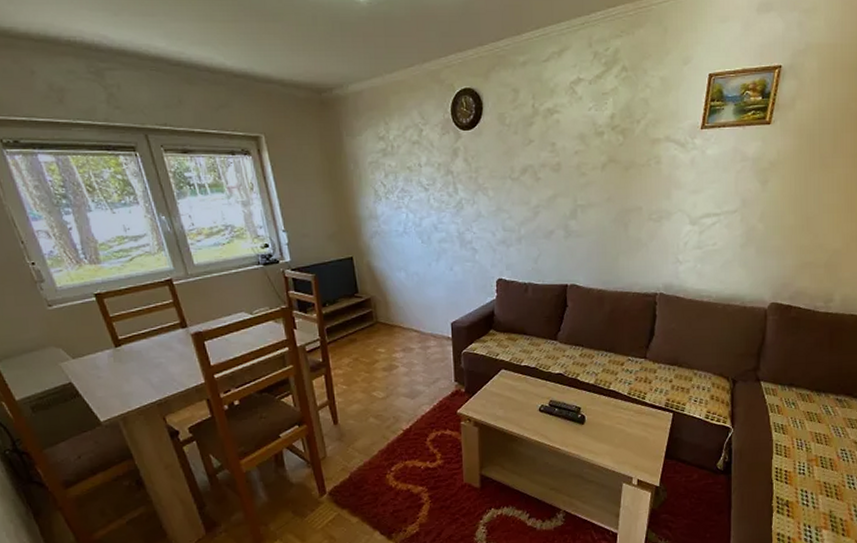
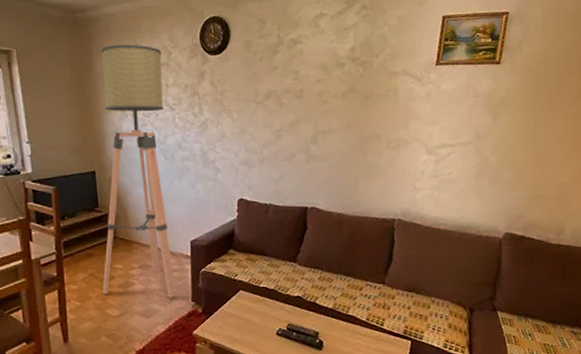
floor lamp: none [350,124,439,379] -> present [100,44,176,298]

